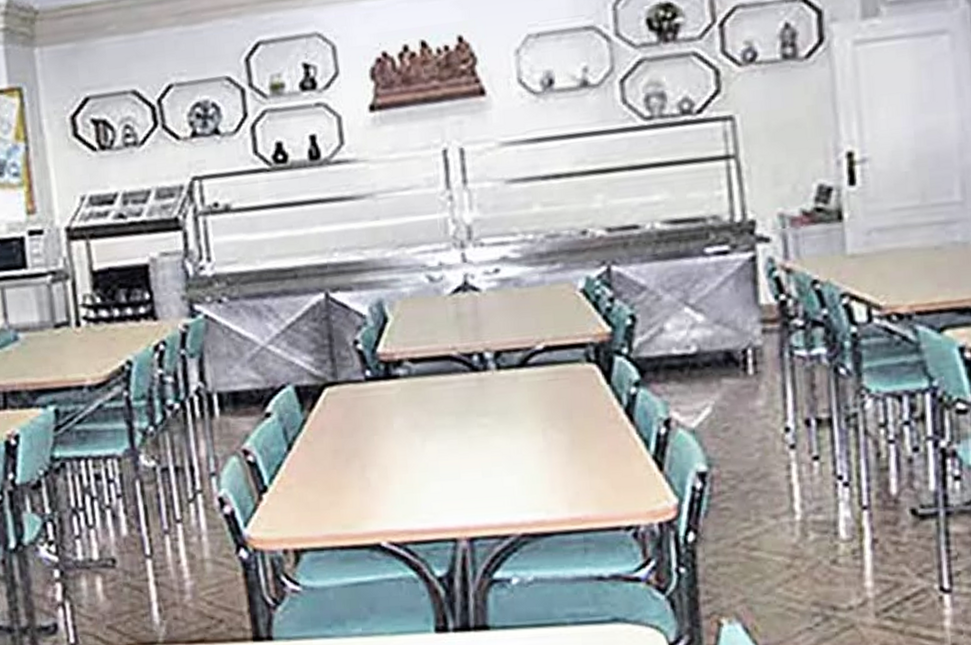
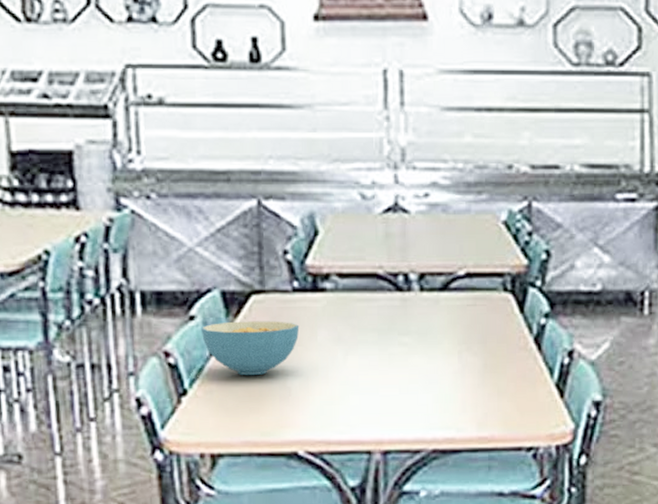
cereal bowl: none [277,411,375,469] -> present [200,321,300,375]

